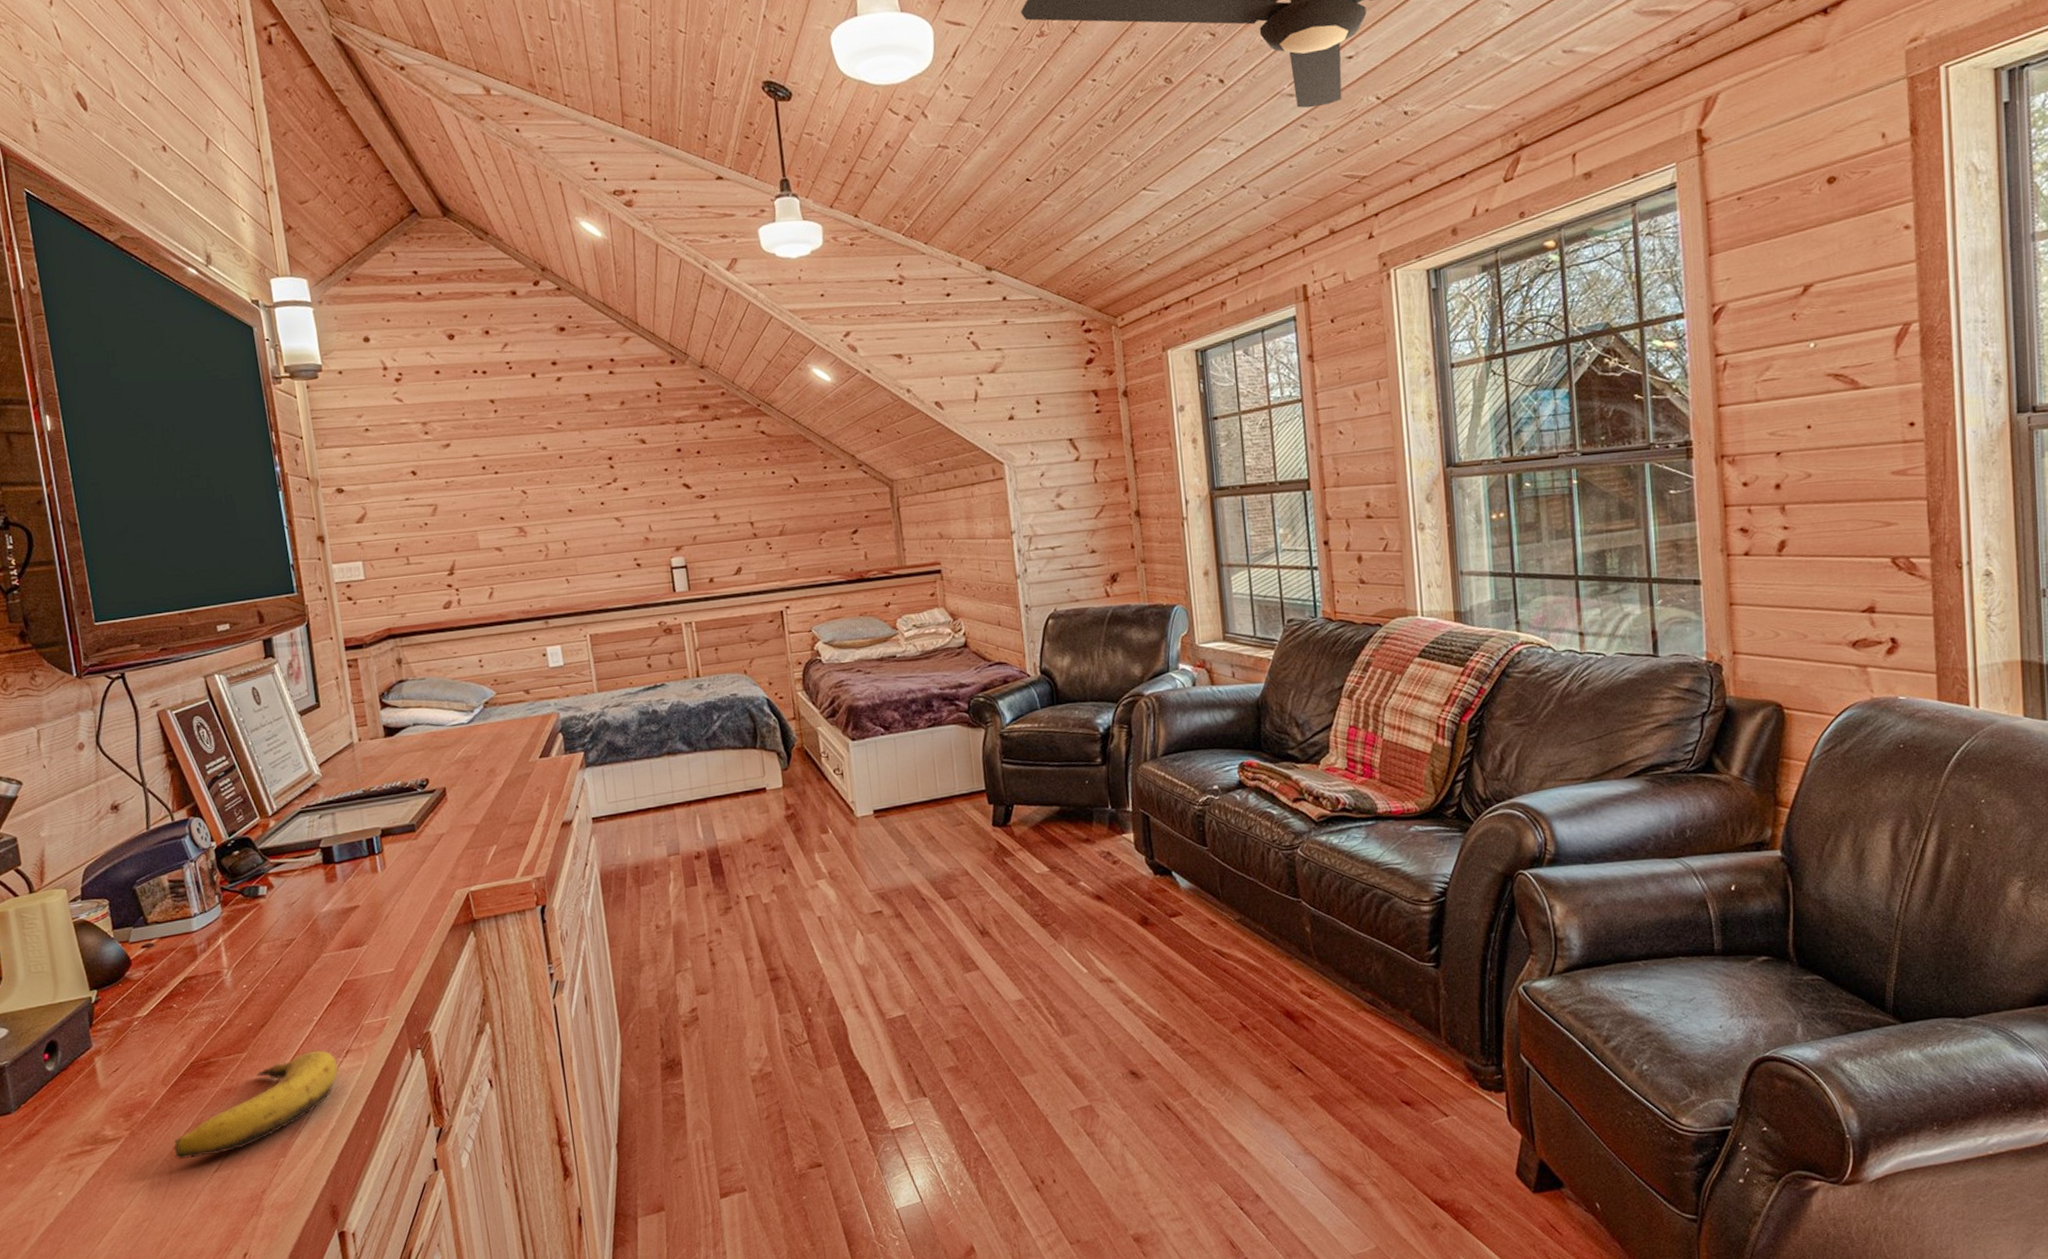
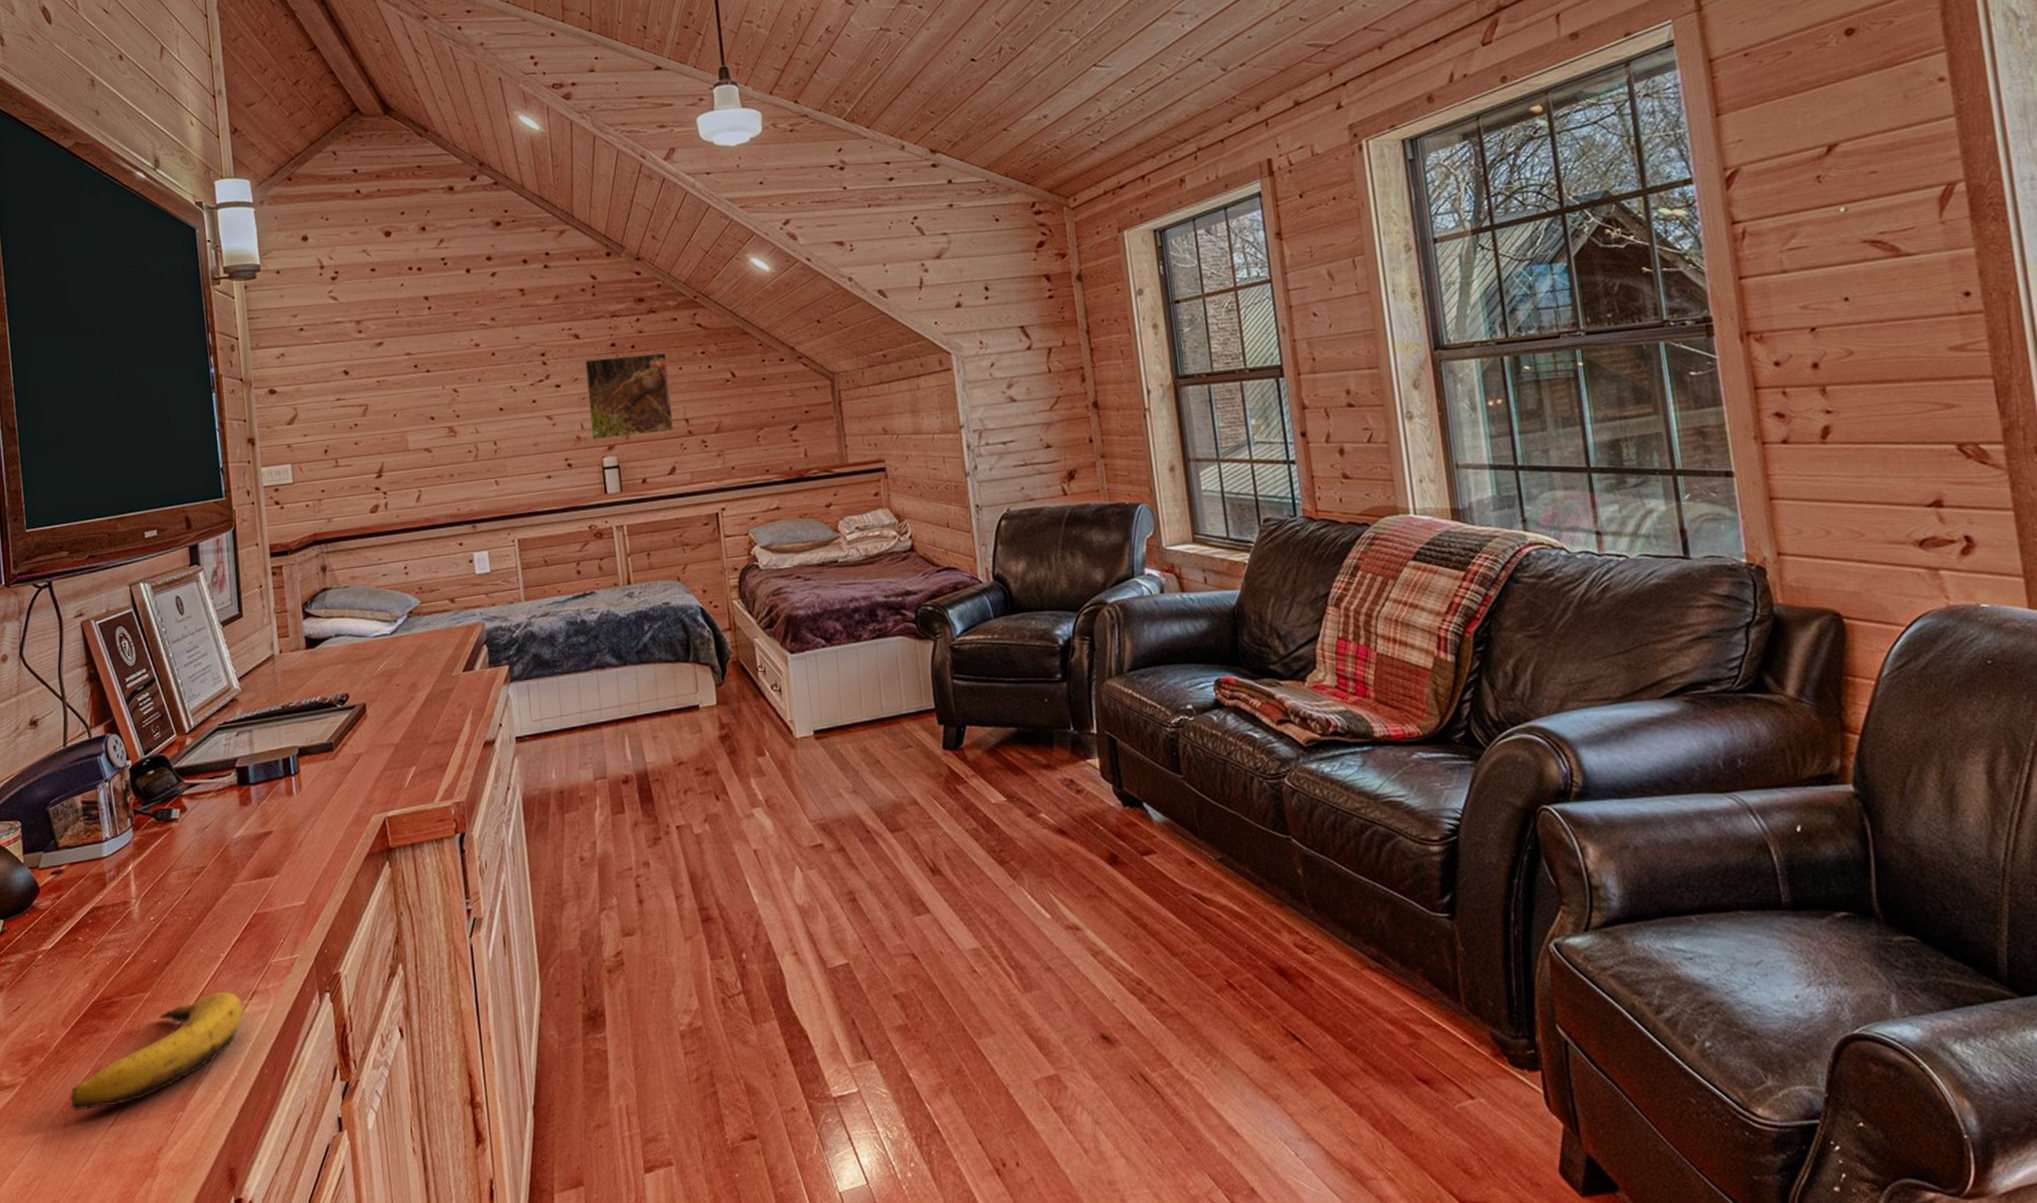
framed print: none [651,458,740,542] -> present [584,352,674,441]

